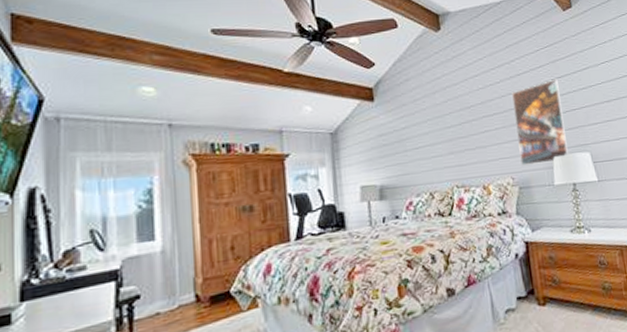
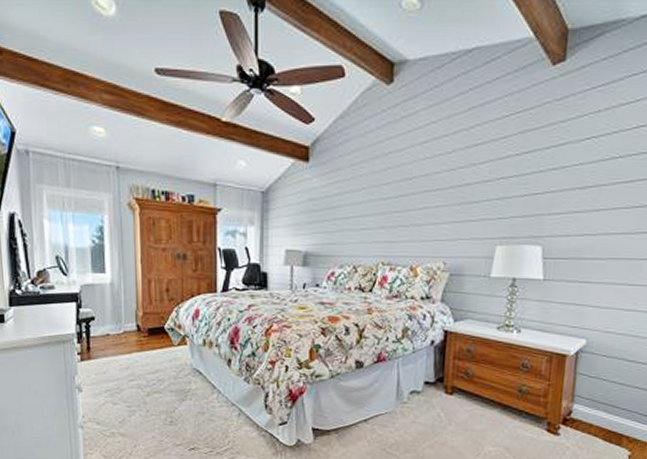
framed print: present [512,78,570,166] -> none [457,154,524,253]

